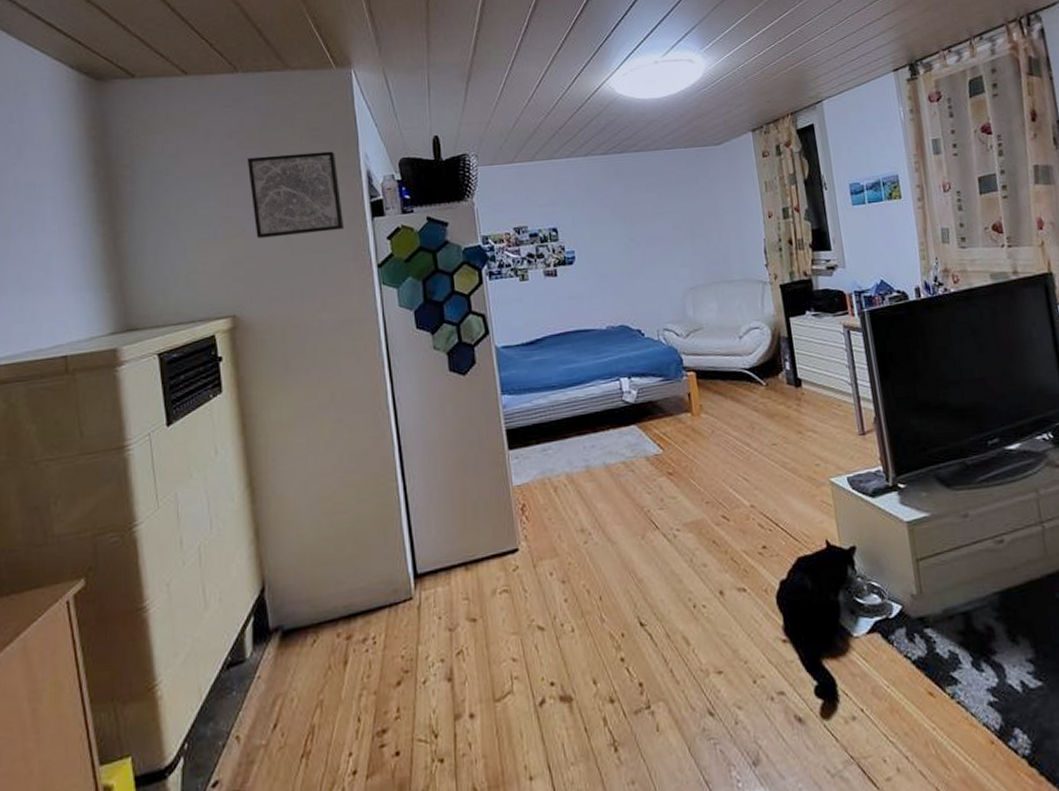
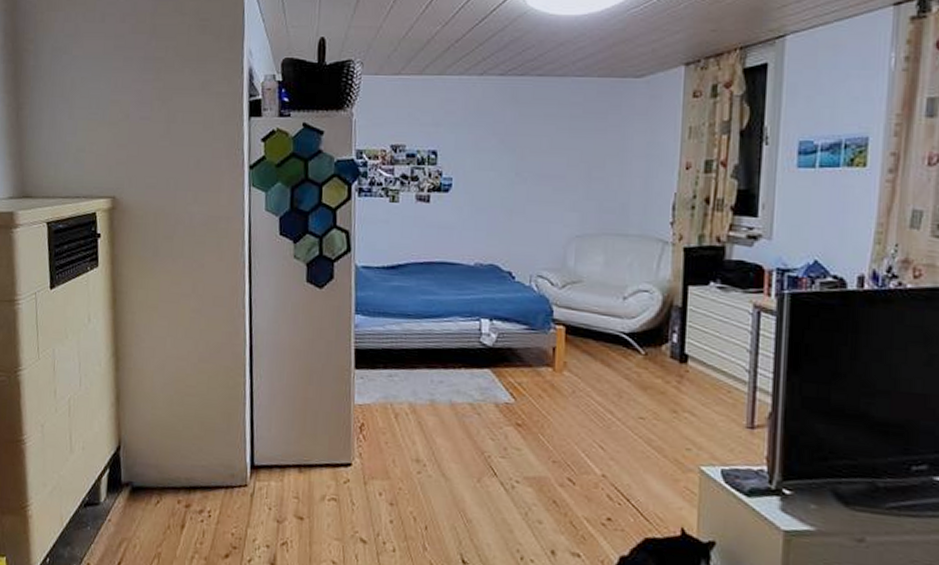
wall art: present [247,151,345,239] -> none [137,43,222,127]

